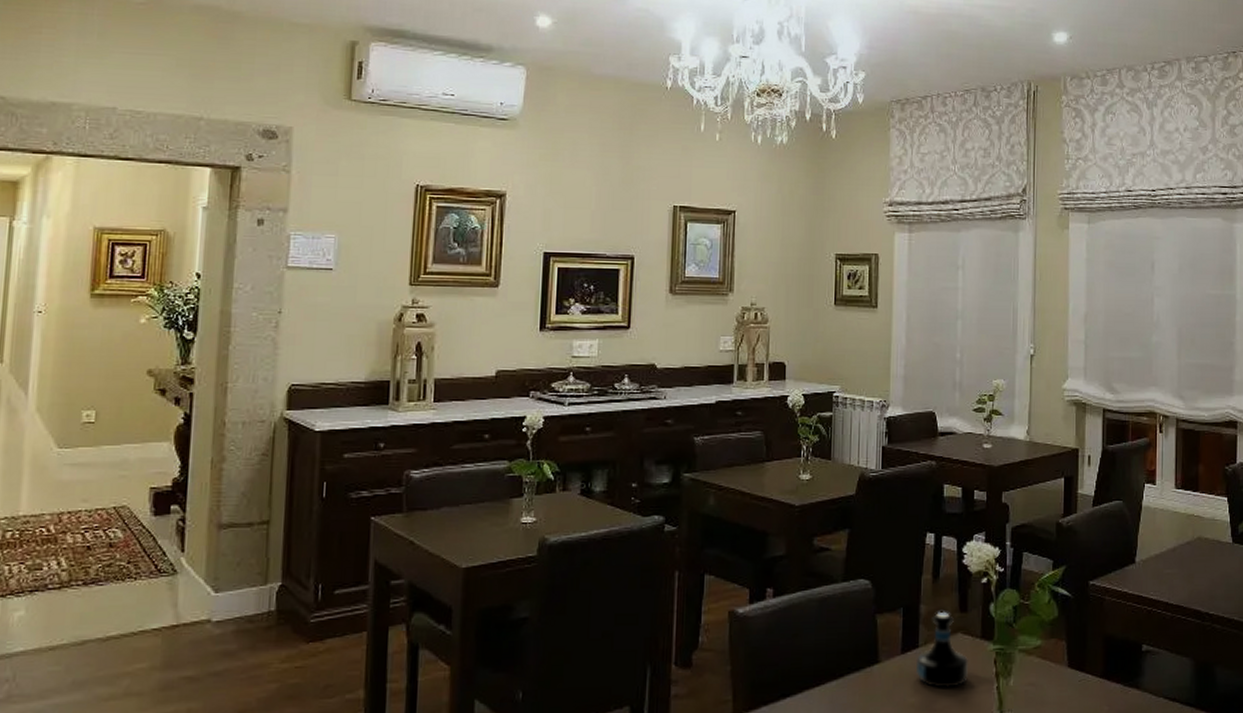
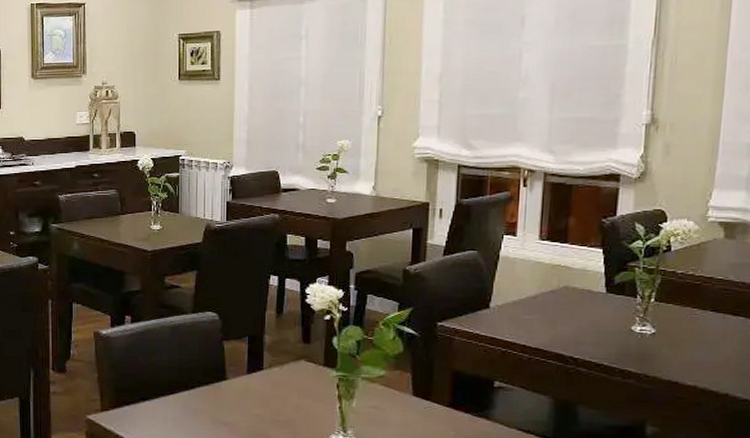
tequila bottle: present [915,611,969,688] -> none [260,341,312,404]

